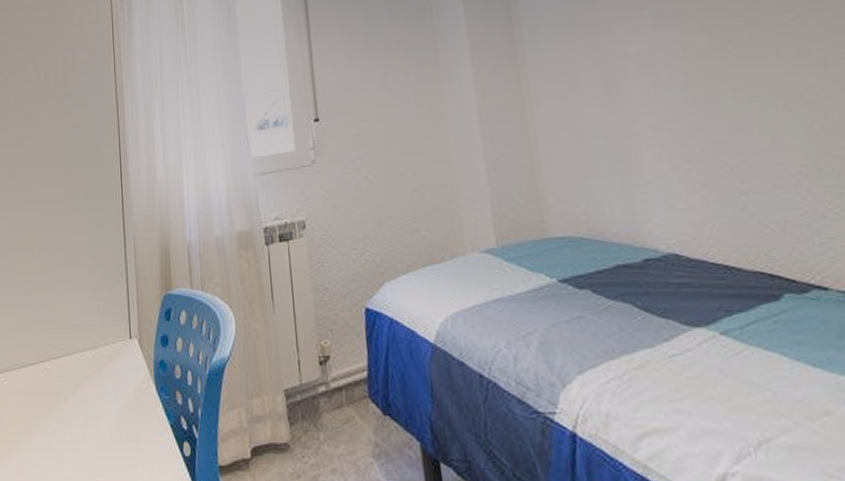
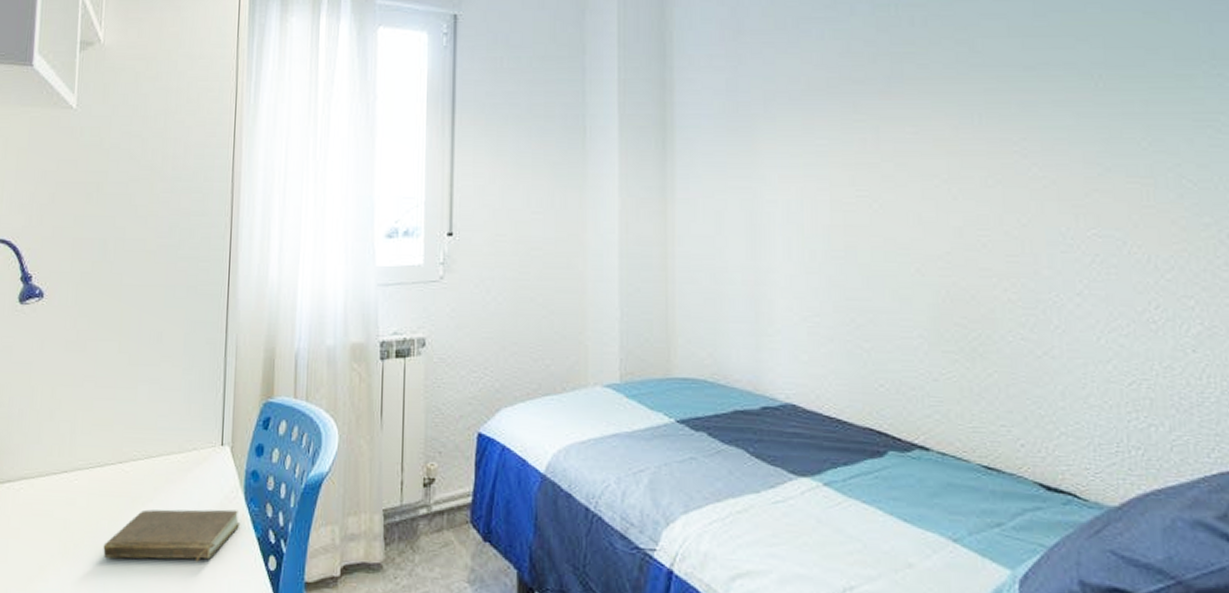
book: none [34,399,154,453] -> present [103,509,241,562]

